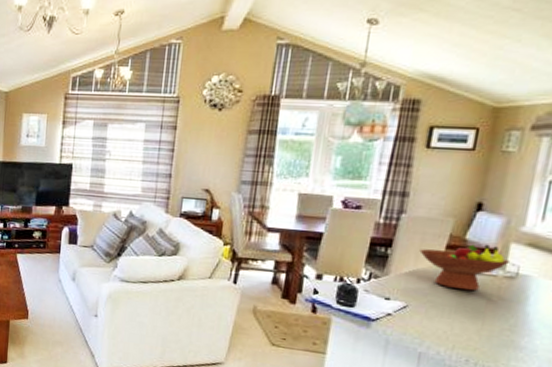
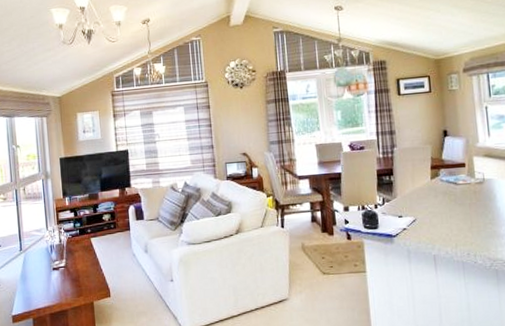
fruit bowl: present [419,244,510,291] -> none [413,160,476,199]

